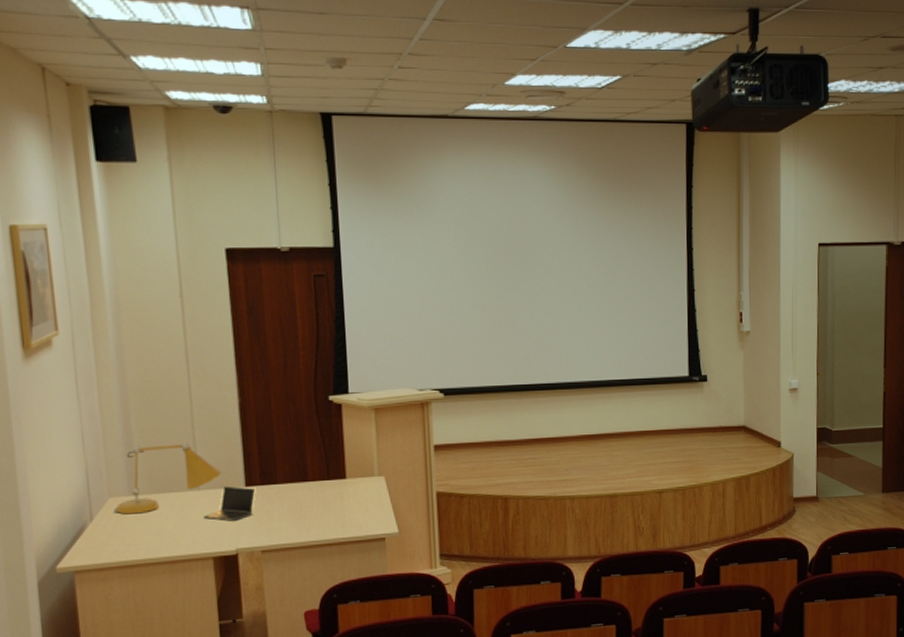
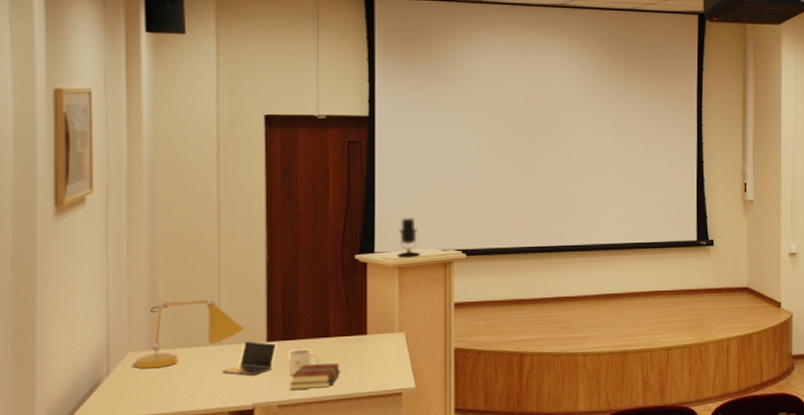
mug: none [268,494,300,520] -> present [289,349,320,375]
books: none [272,508,322,535] -> present [290,363,341,390]
microphone: none [372,356,396,400] -> present [397,217,420,259]

